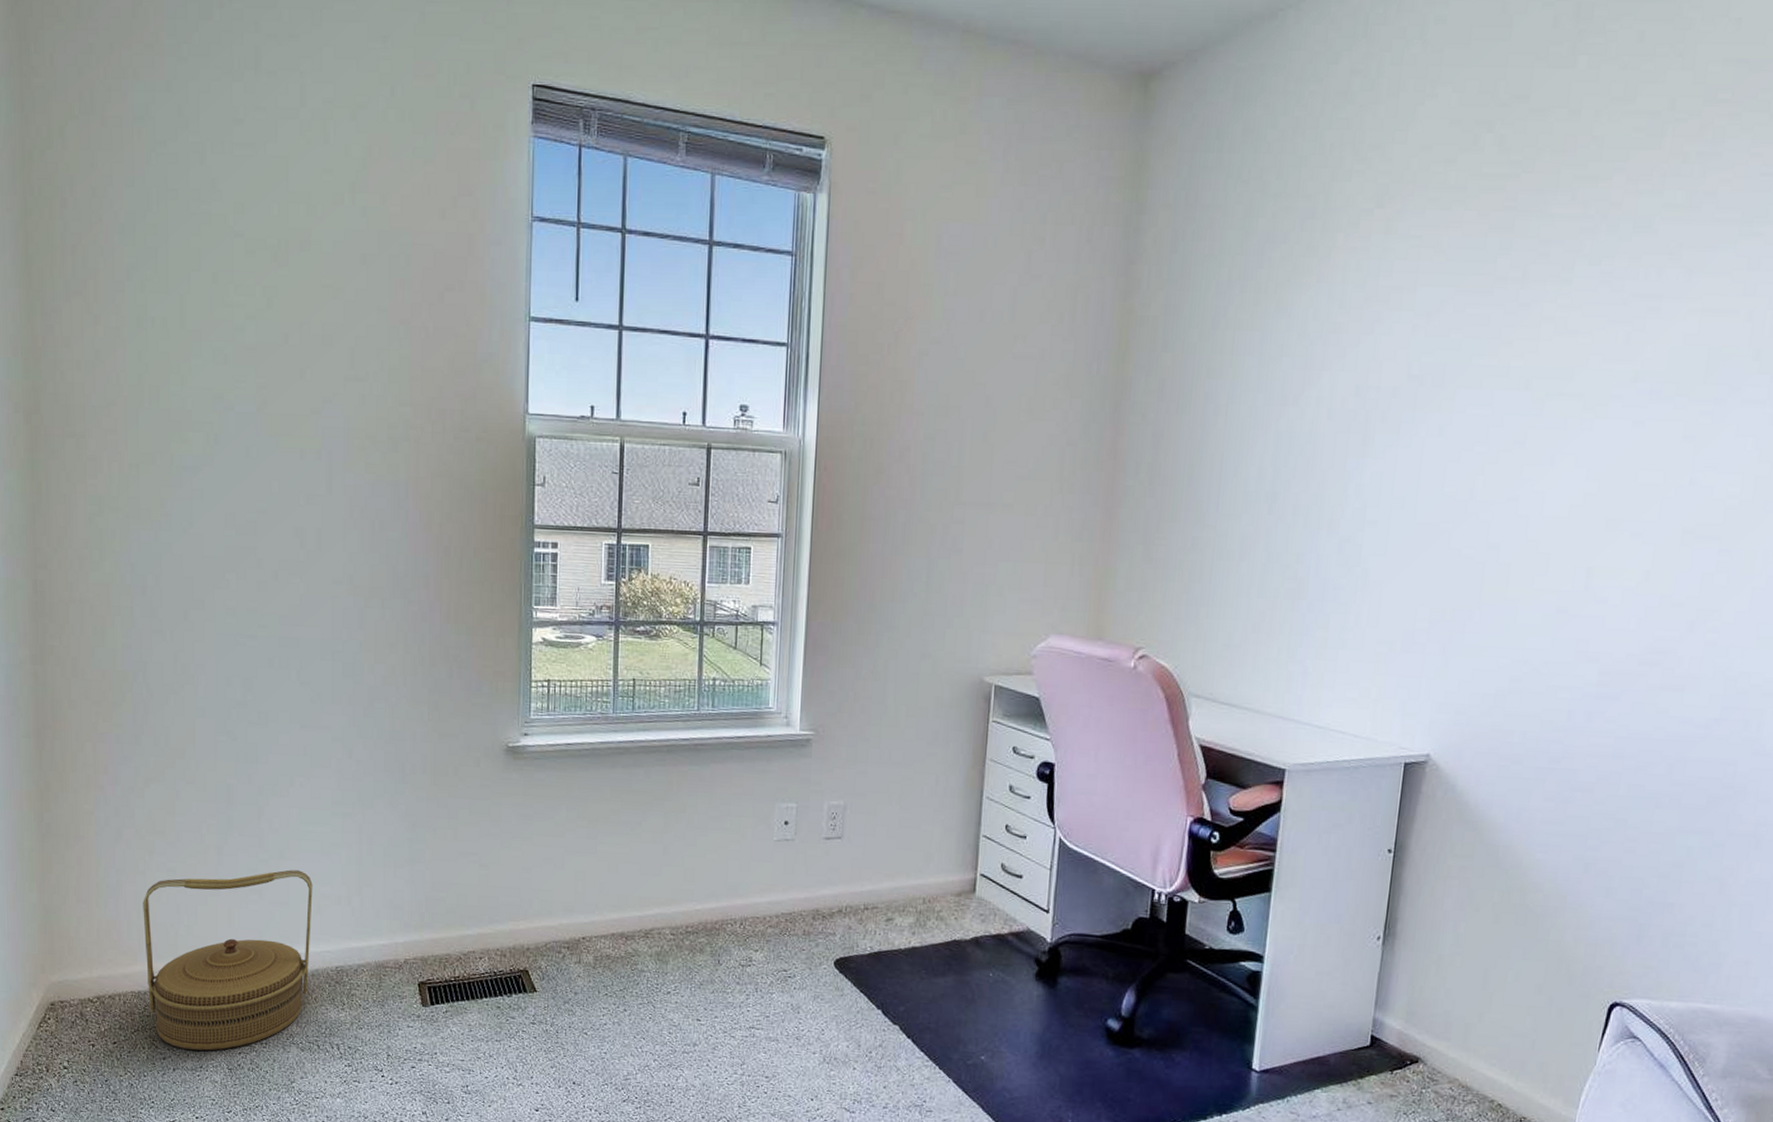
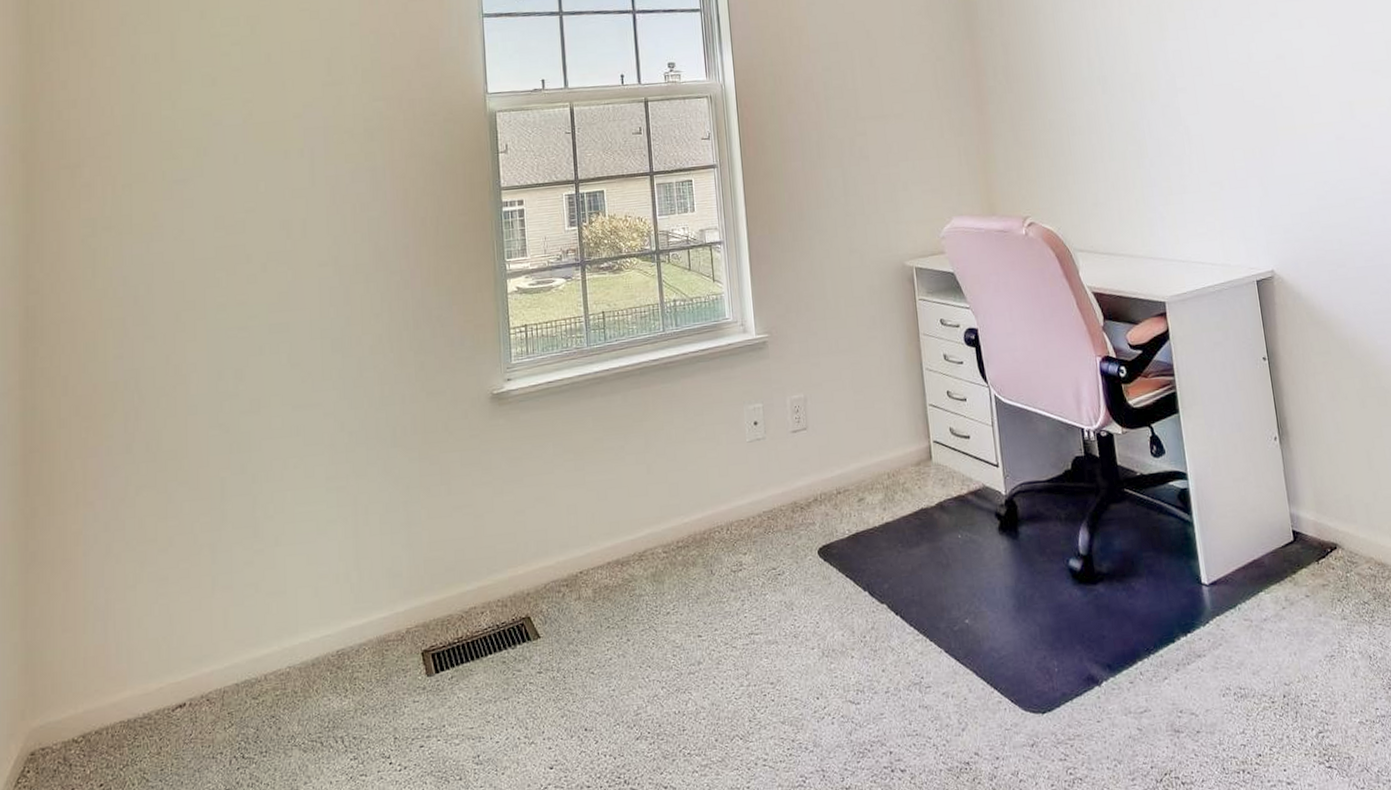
basket: present [143,870,313,1051] -> none [133,554,310,777]

